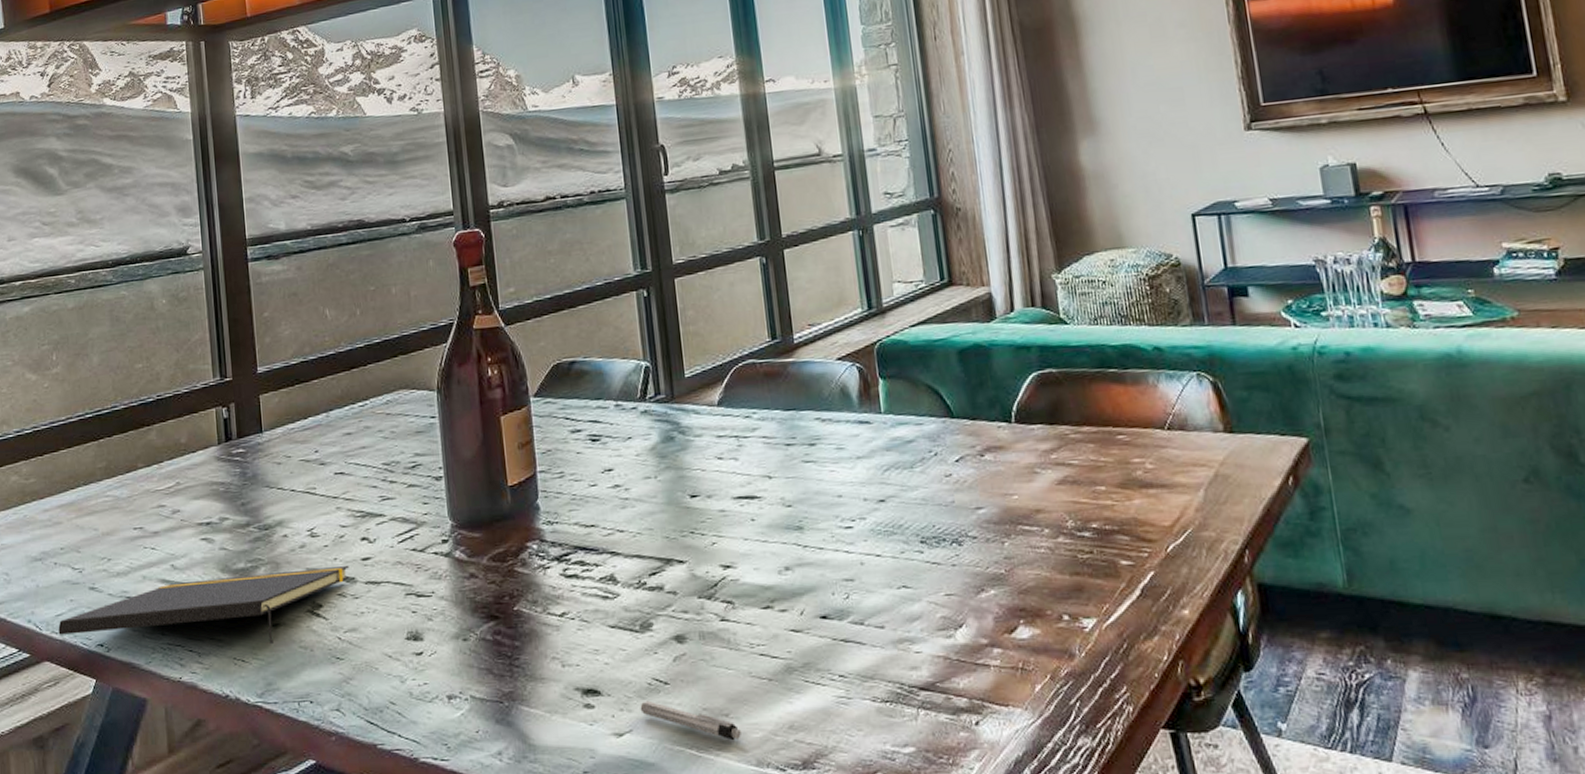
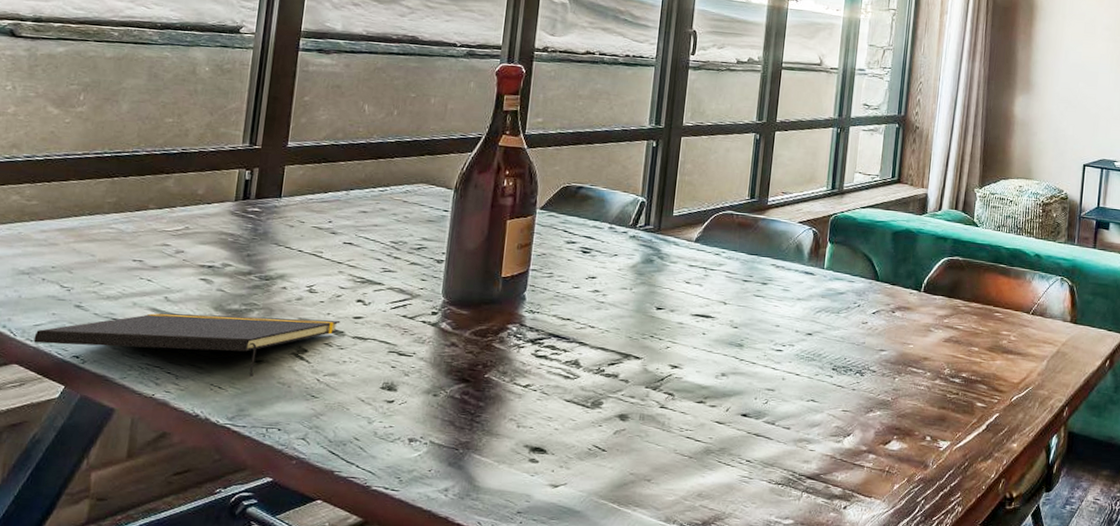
pen: present [640,700,741,741] -> none [577,462,658,501]

